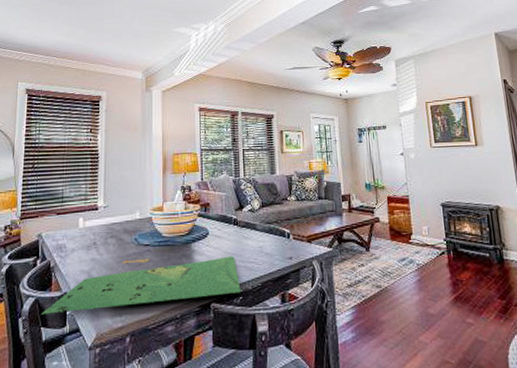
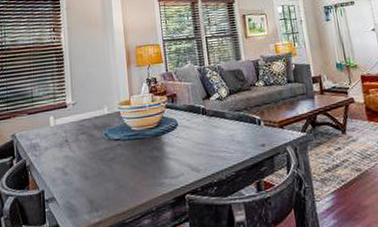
terrain map: present [42,256,241,315] -> none [22,146,215,213]

